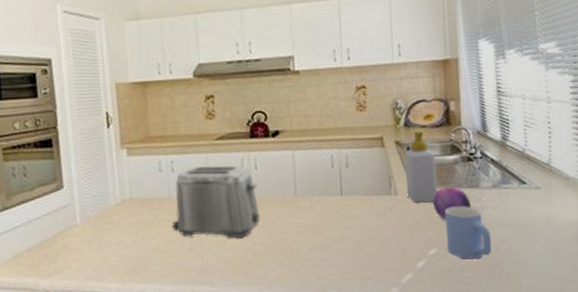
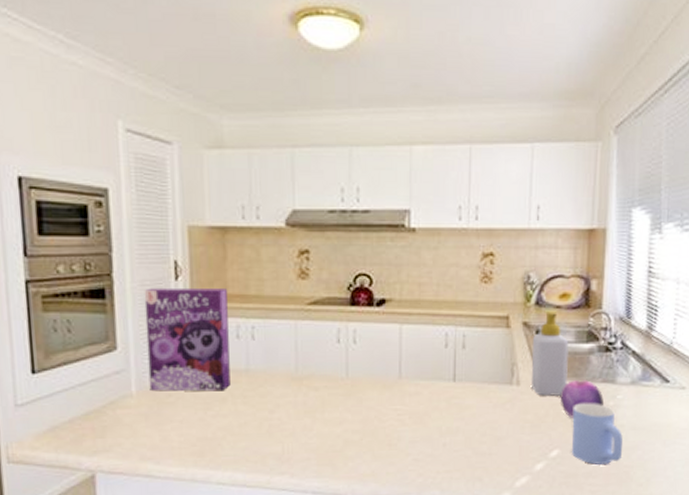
cereal box: none [83,132,156,220] -> present [144,287,230,392]
toaster: present [171,165,260,238] -> none [248,334,355,424]

